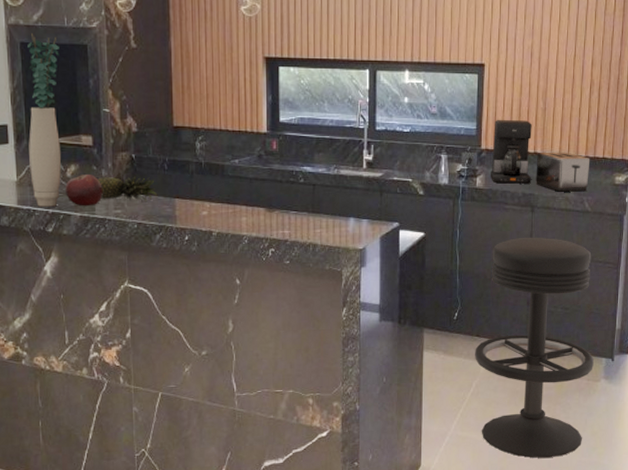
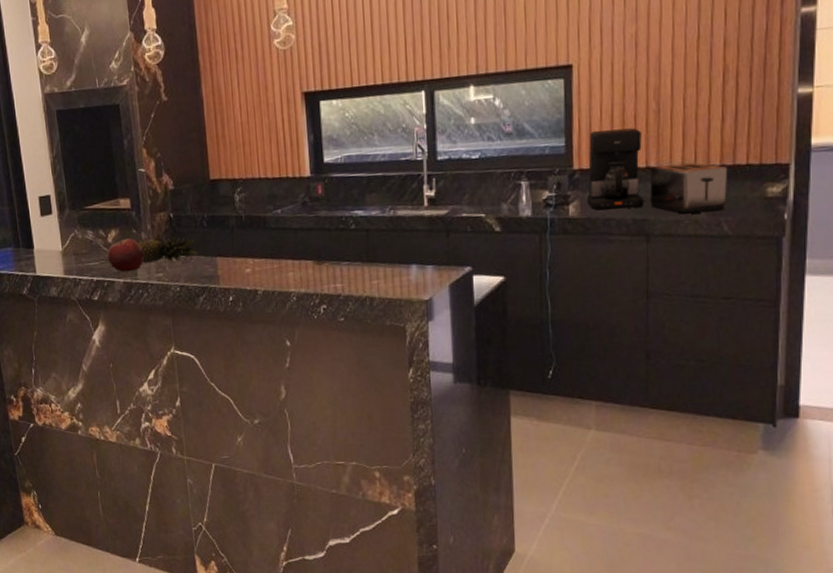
vase: present [28,33,62,208] -> none [63,99,103,276]
bar stool: present [475,237,594,458] -> none [578,272,746,548]

